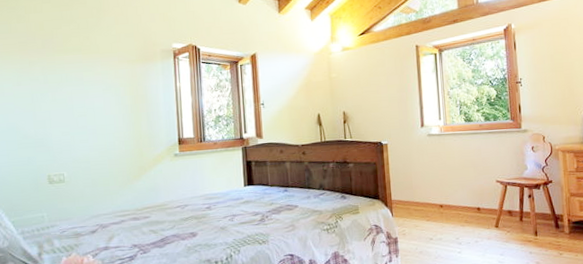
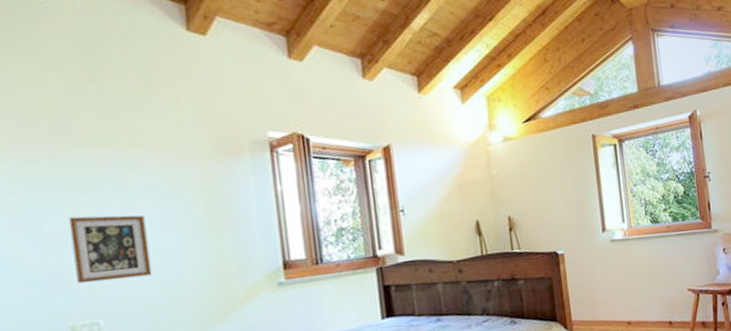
picture frame: none [50,101,97,147] -> present [68,215,153,284]

